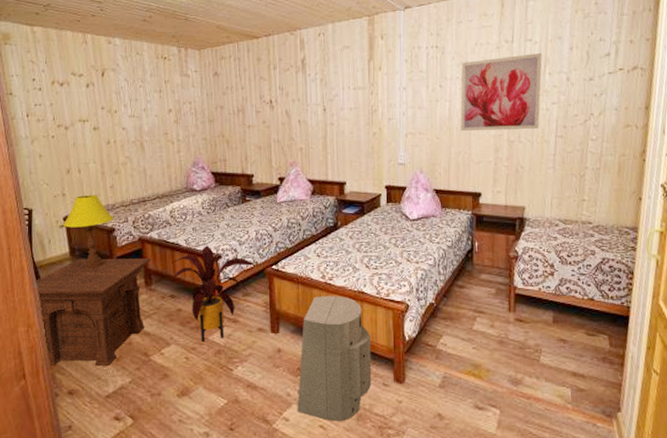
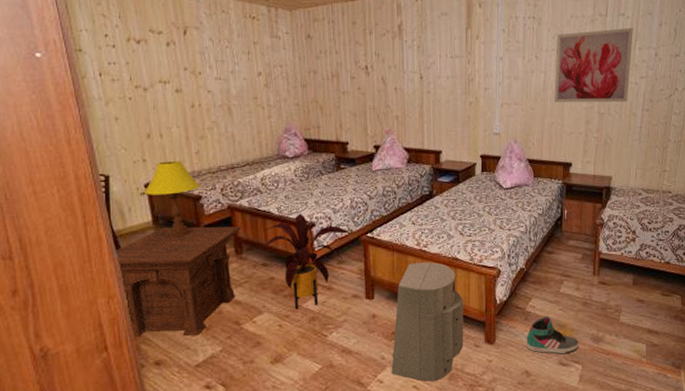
sneaker: none [438,355,496,397] -> present [526,316,579,355]

